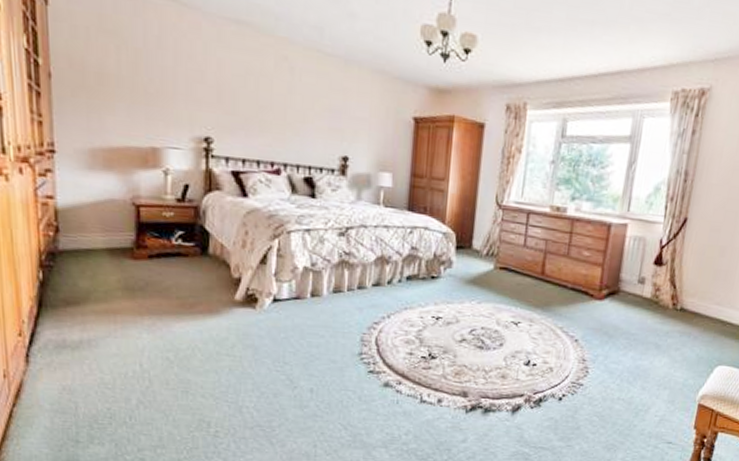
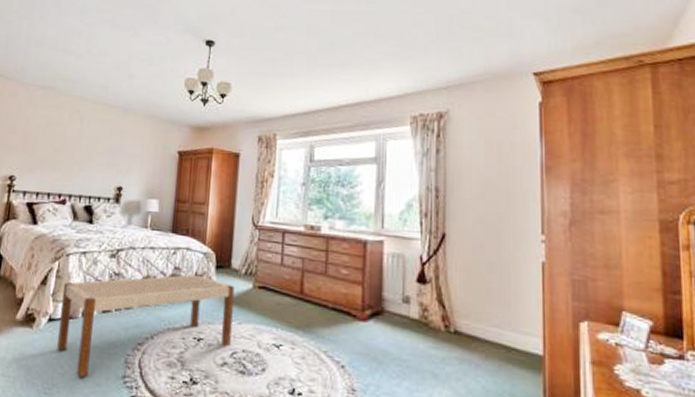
bench: none [286,254,475,356] -> present [57,274,234,378]

